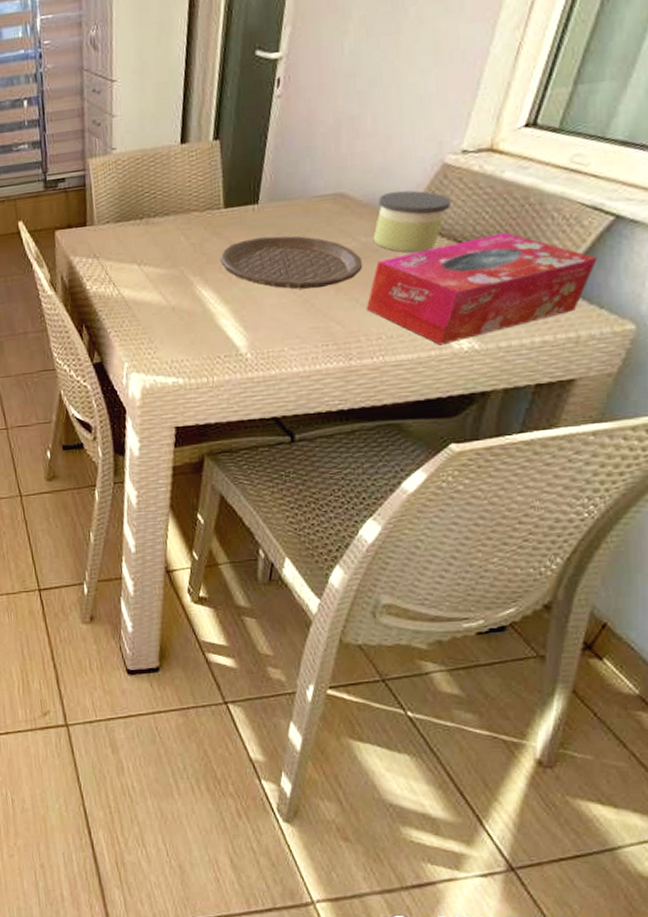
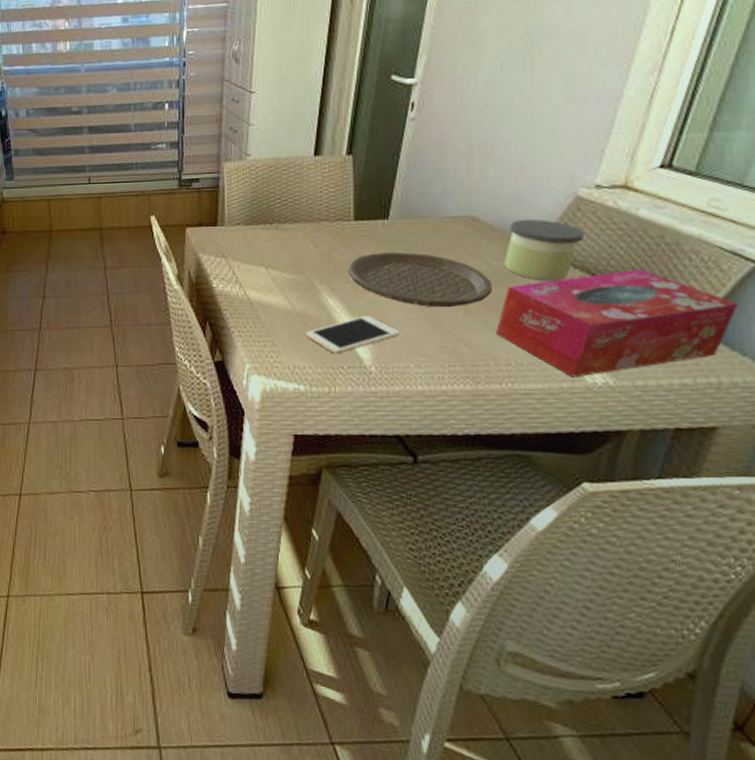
cell phone: none [181,303,274,345] -> present [305,316,400,354]

